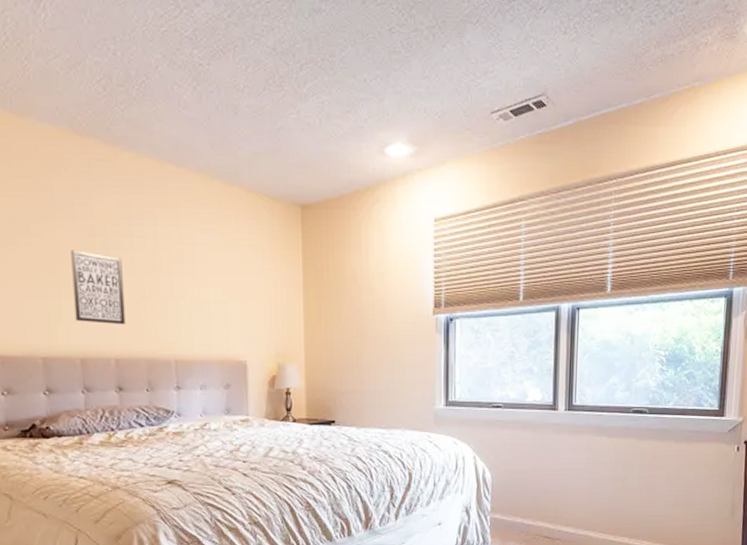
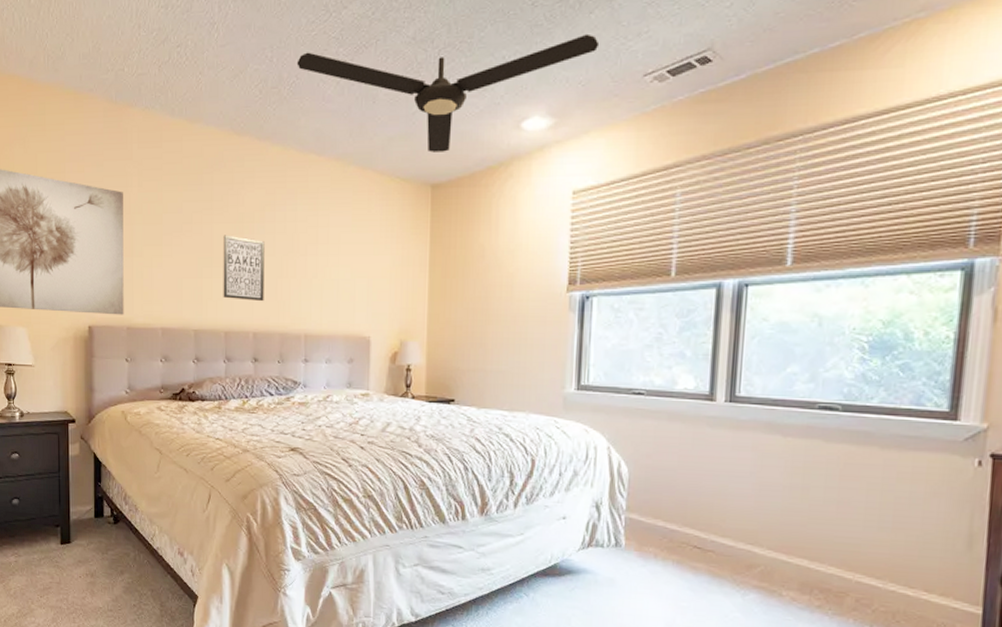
ceiling fan: none [145,49,452,172] -> present [297,33,600,152]

